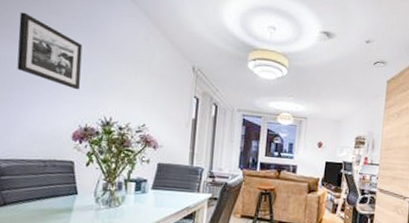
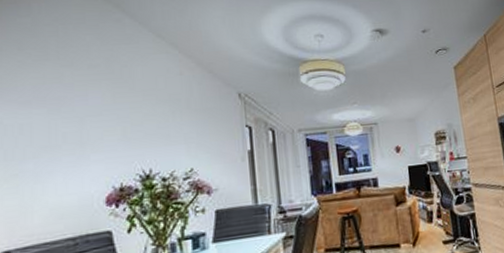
picture frame: present [17,12,83,90] -> none [25,71,109,146]

